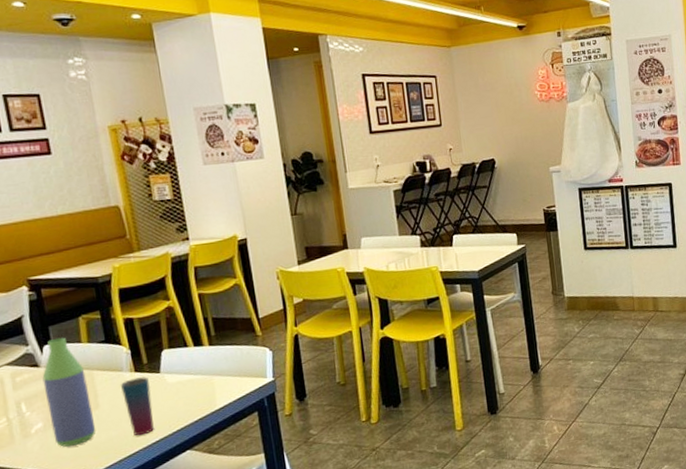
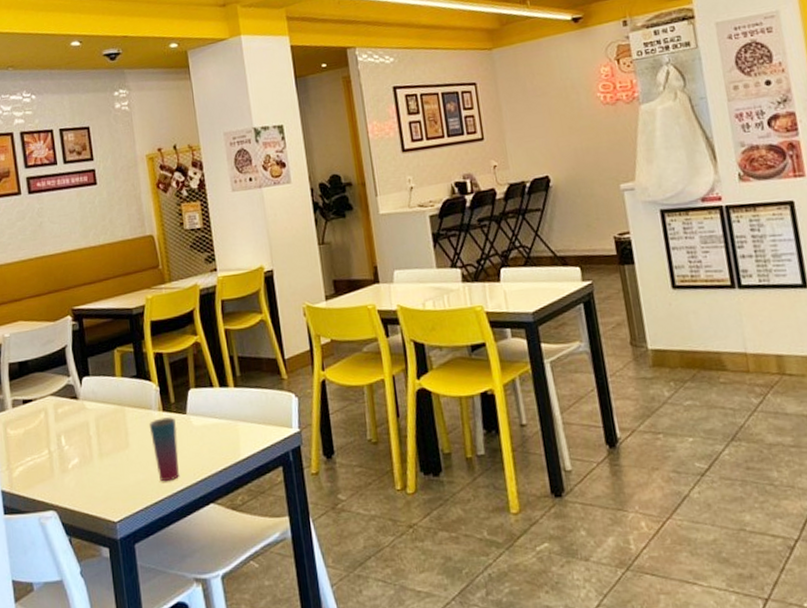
bottle: present [42,337,96,447] -> none [80,369,126,487]

